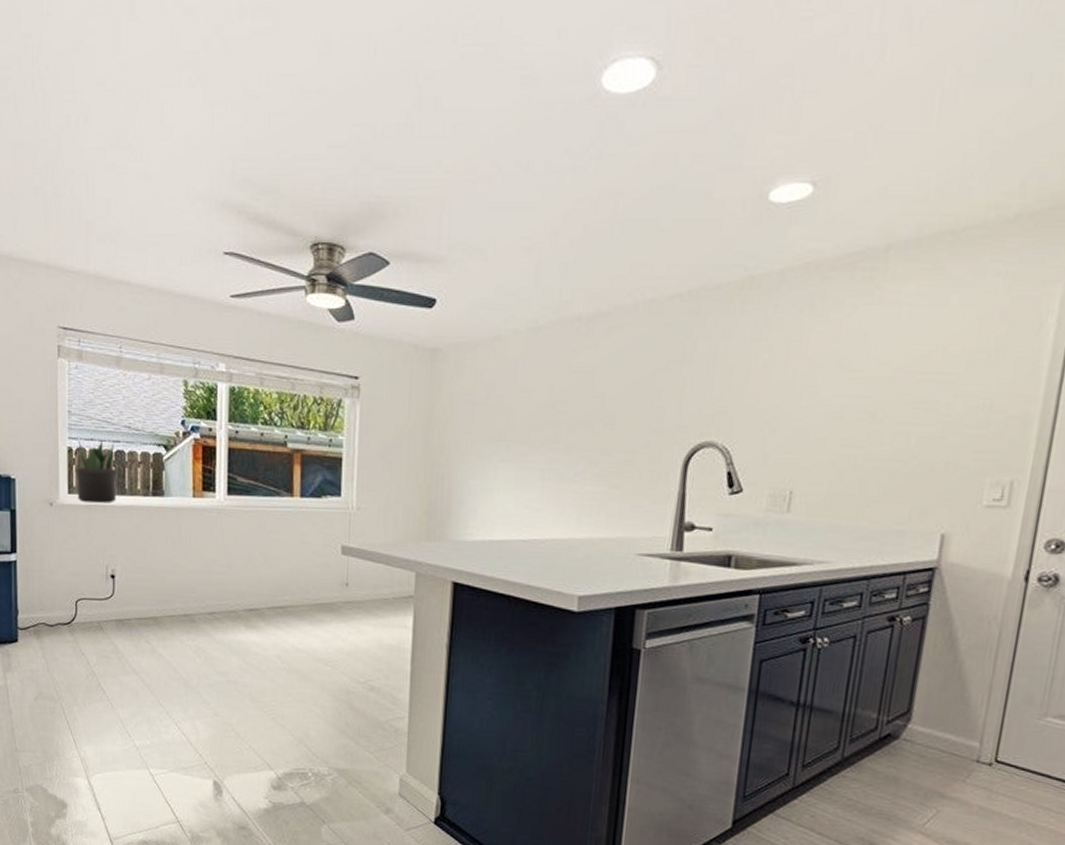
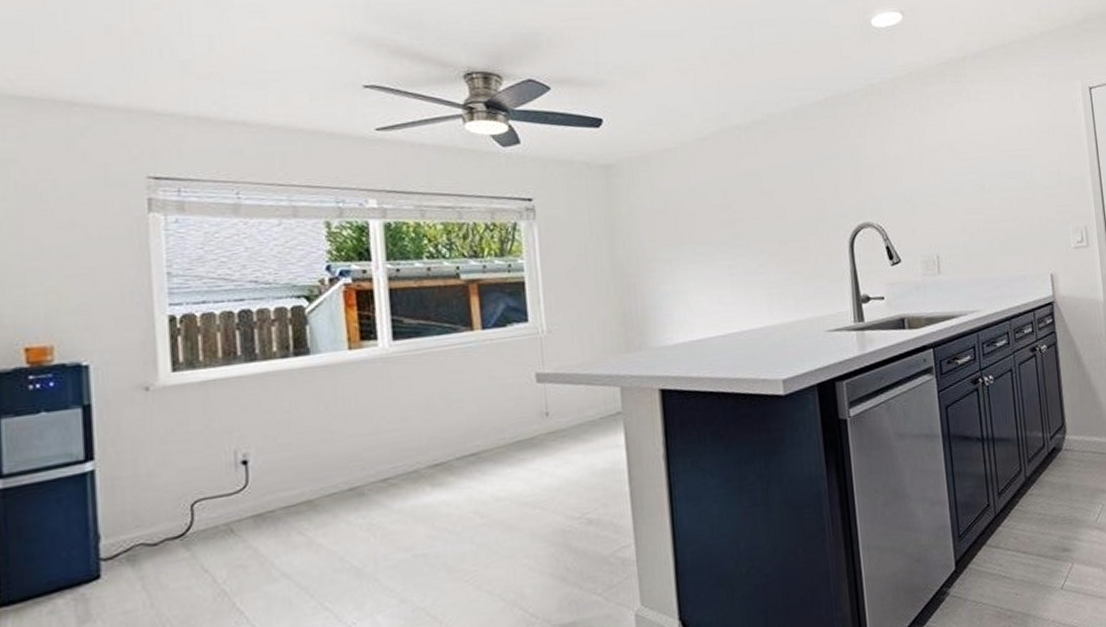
planter: present [74,438,119,504] -> none [180,301,246,380]

